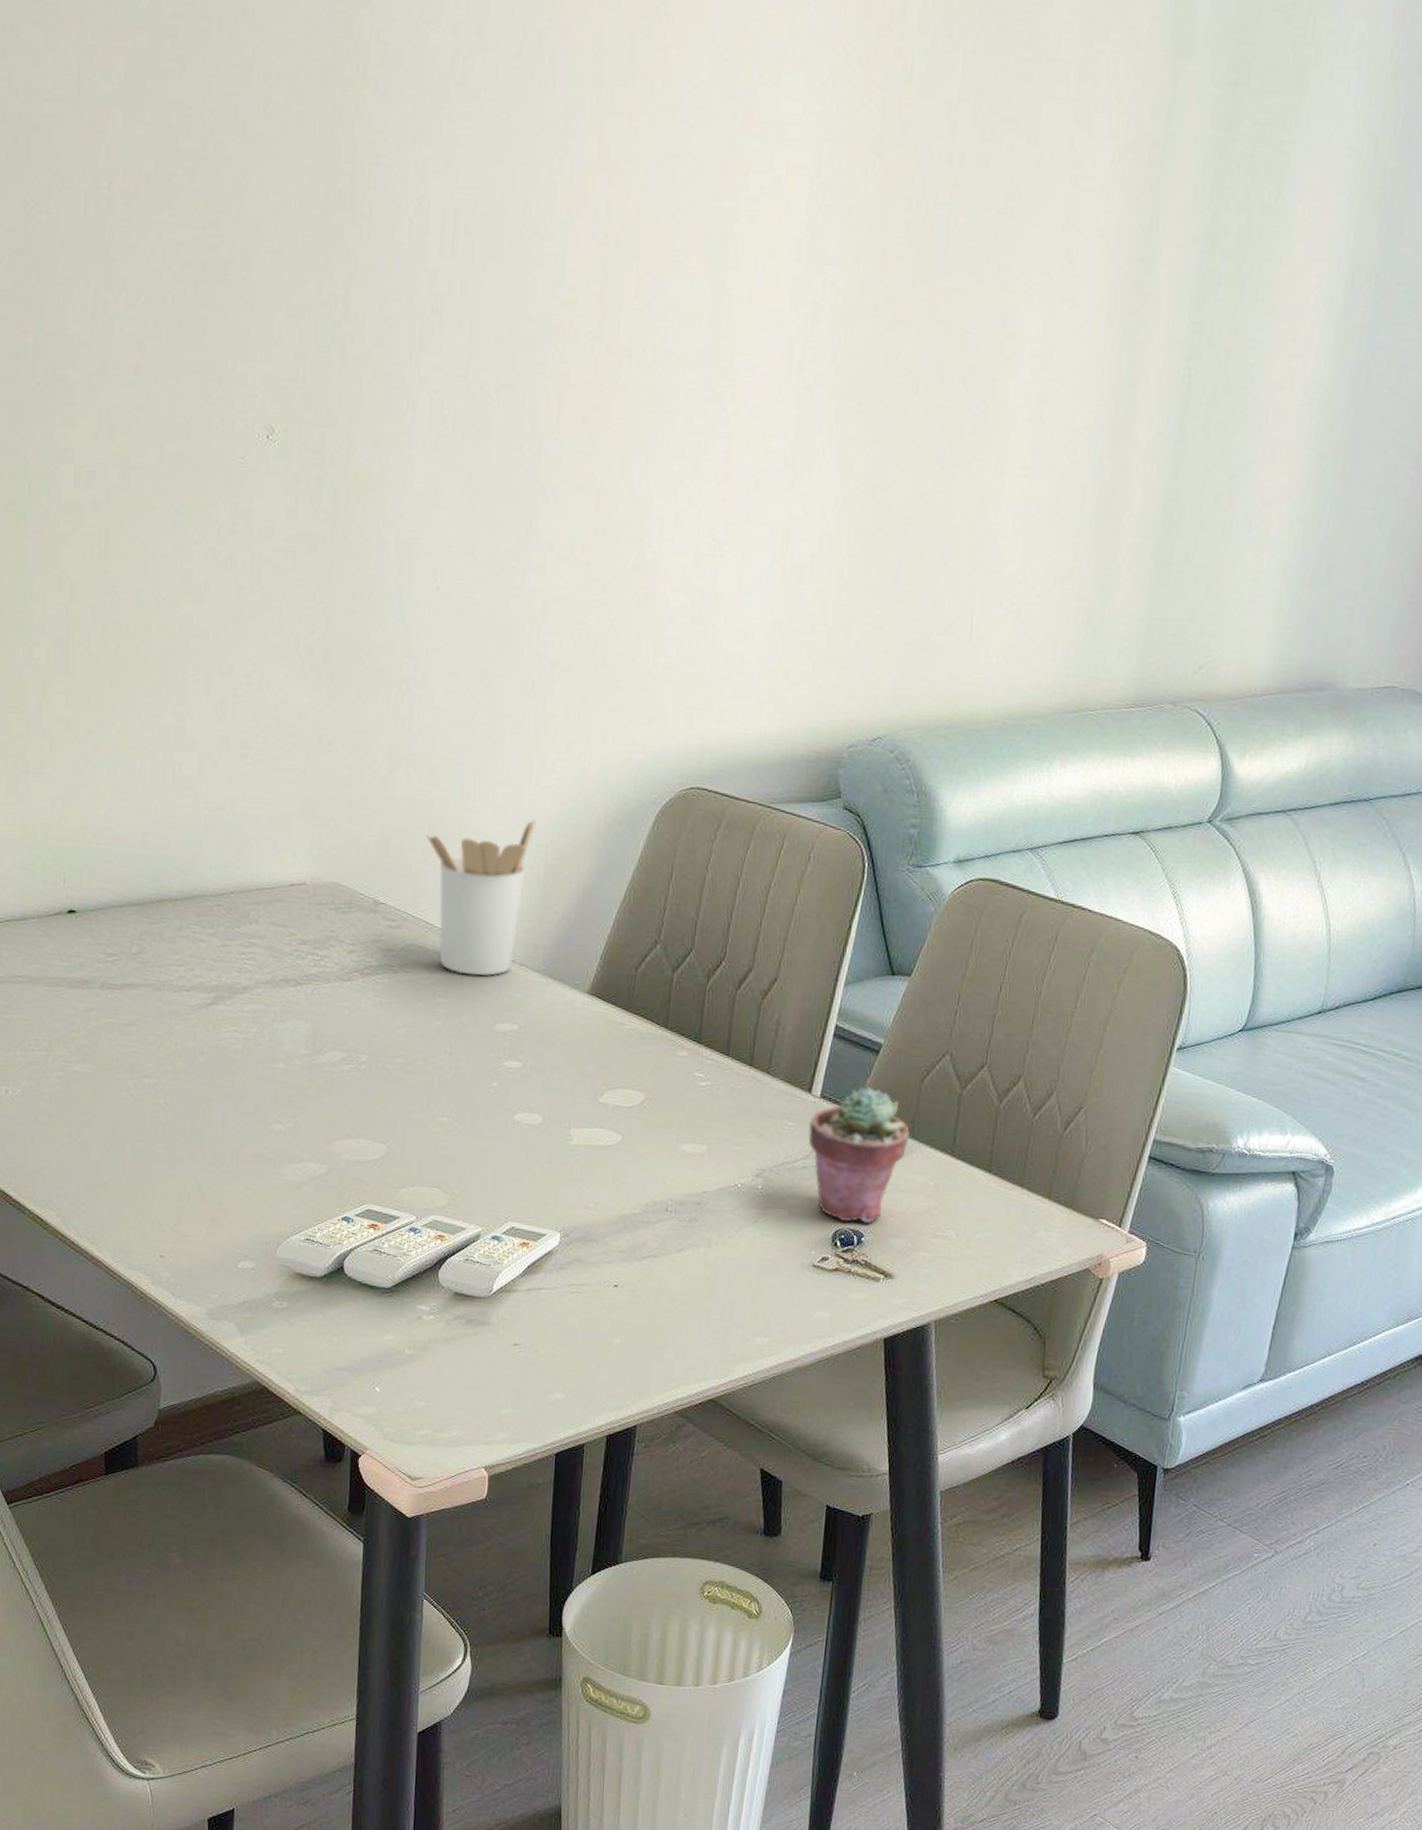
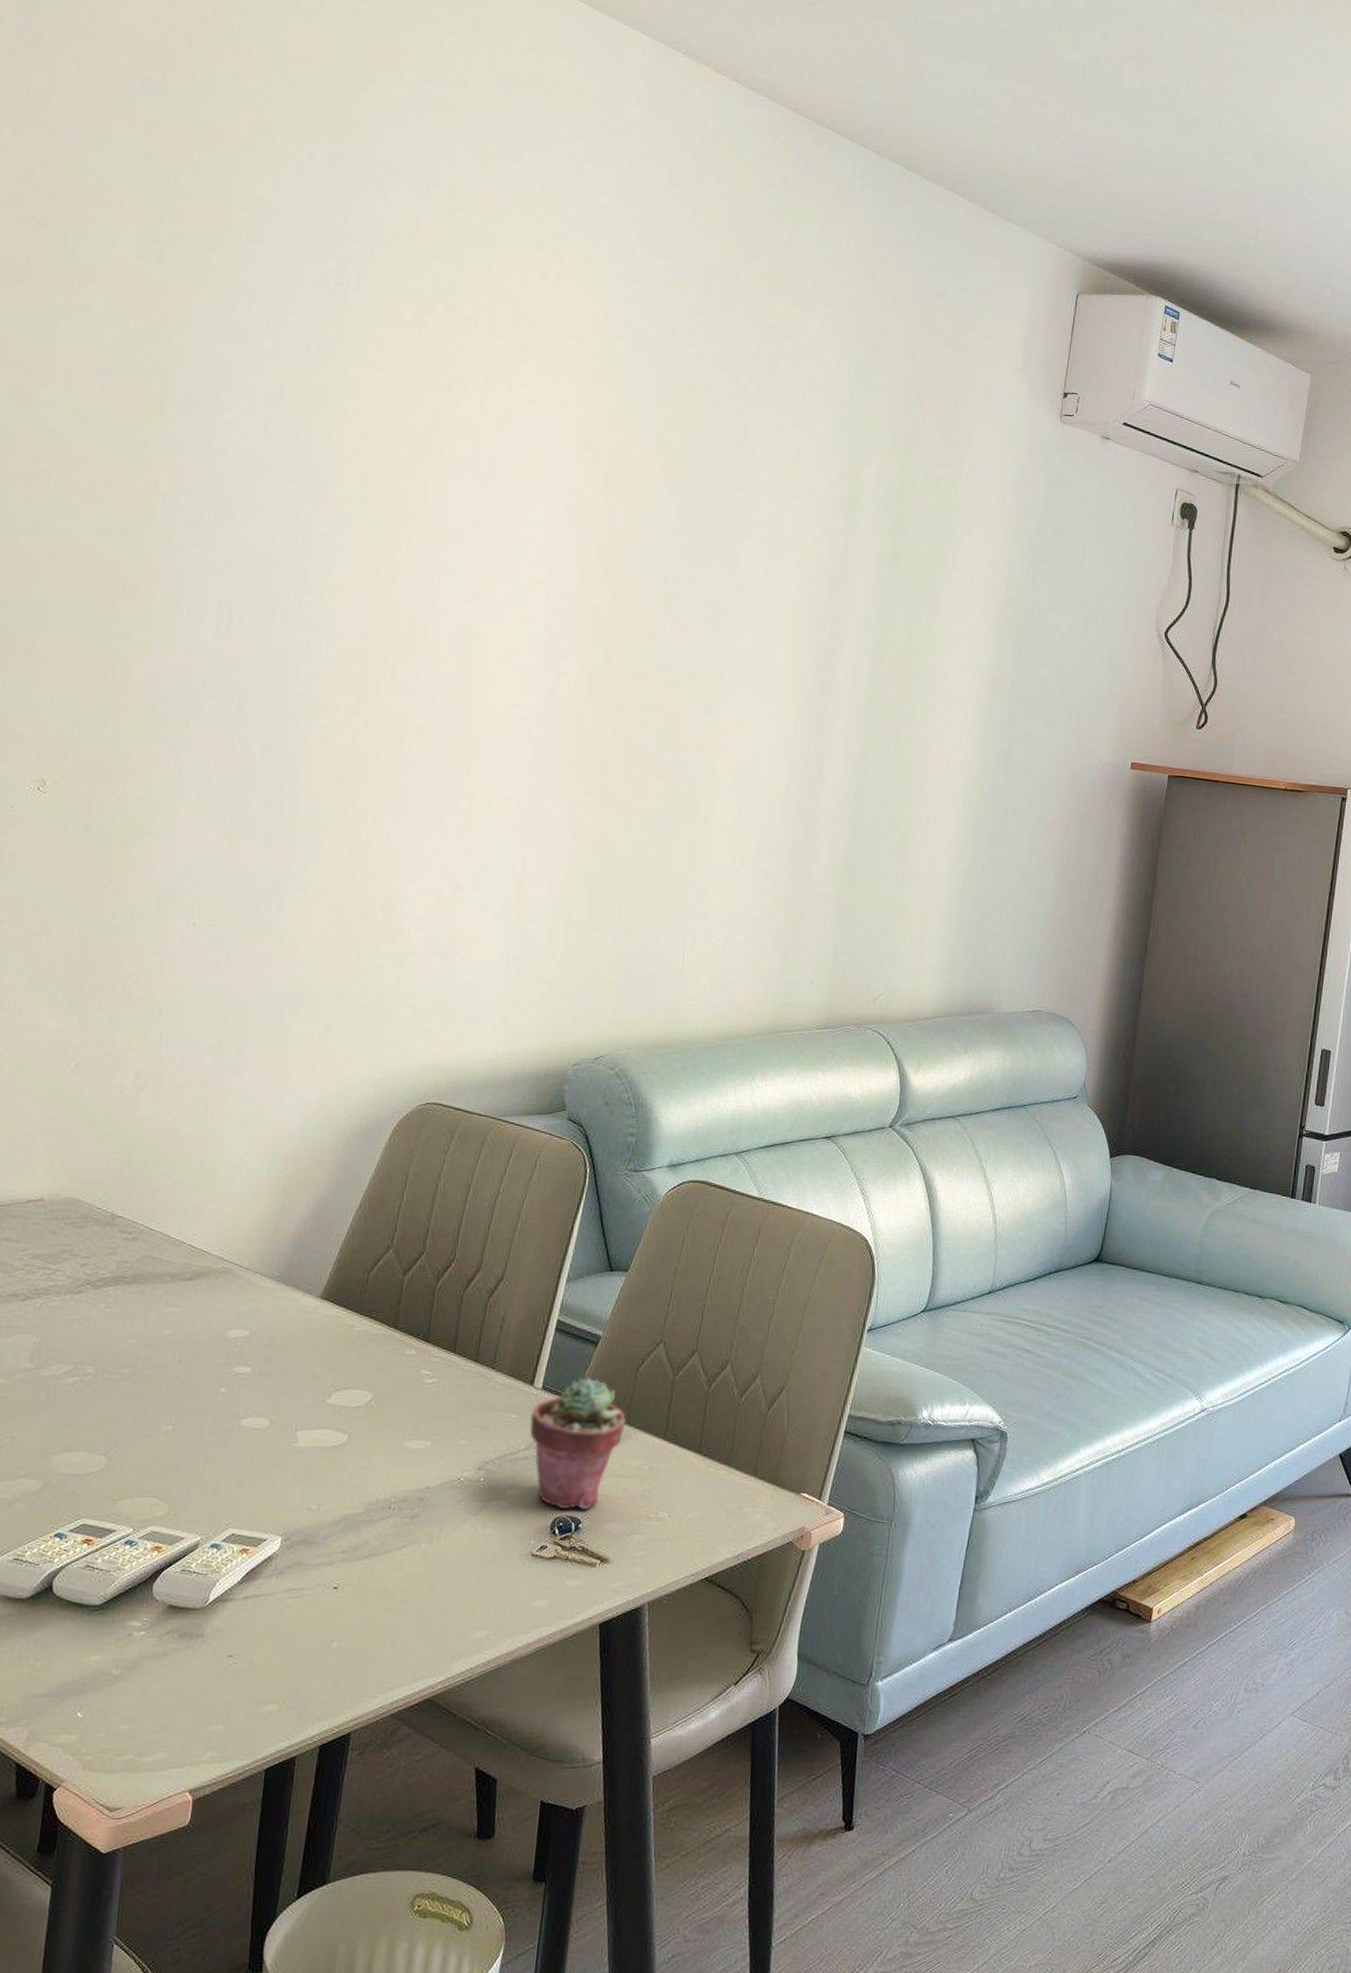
utensil holder: present [425,818,536,976] -> none [167,1133,277,1284]

